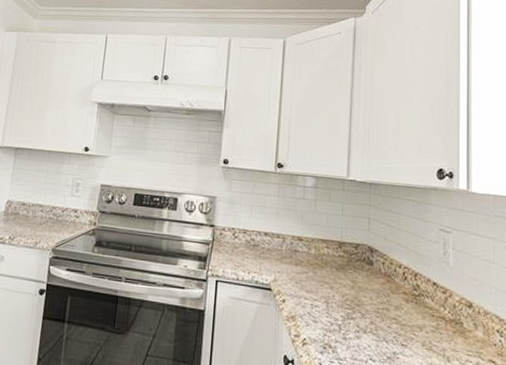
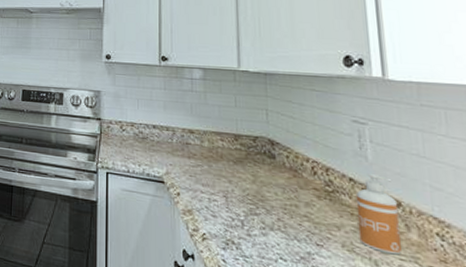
soap dispenser: none [437,277,470,351] -> present [355,173,402,255]

